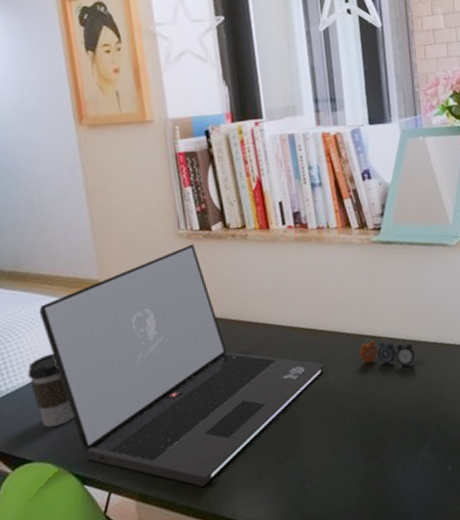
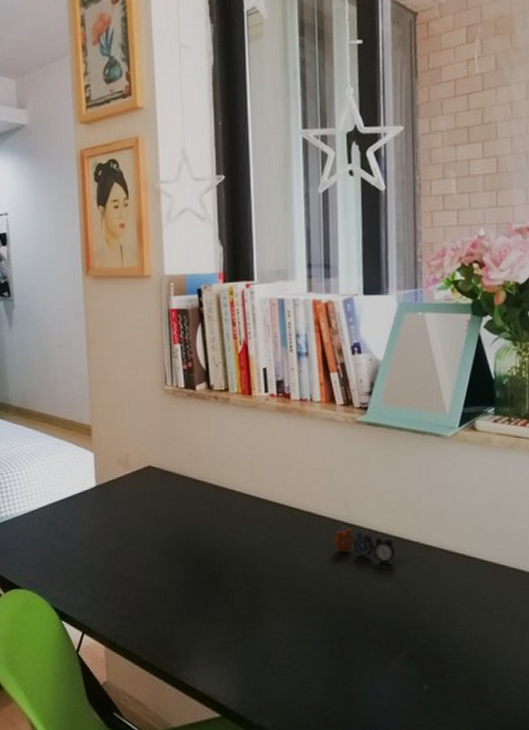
coffee cup: present [28,353,74,428] -> none [24,489,59,559]
laptop: present [39,244,325,487] -> none [38,401,296,647]

